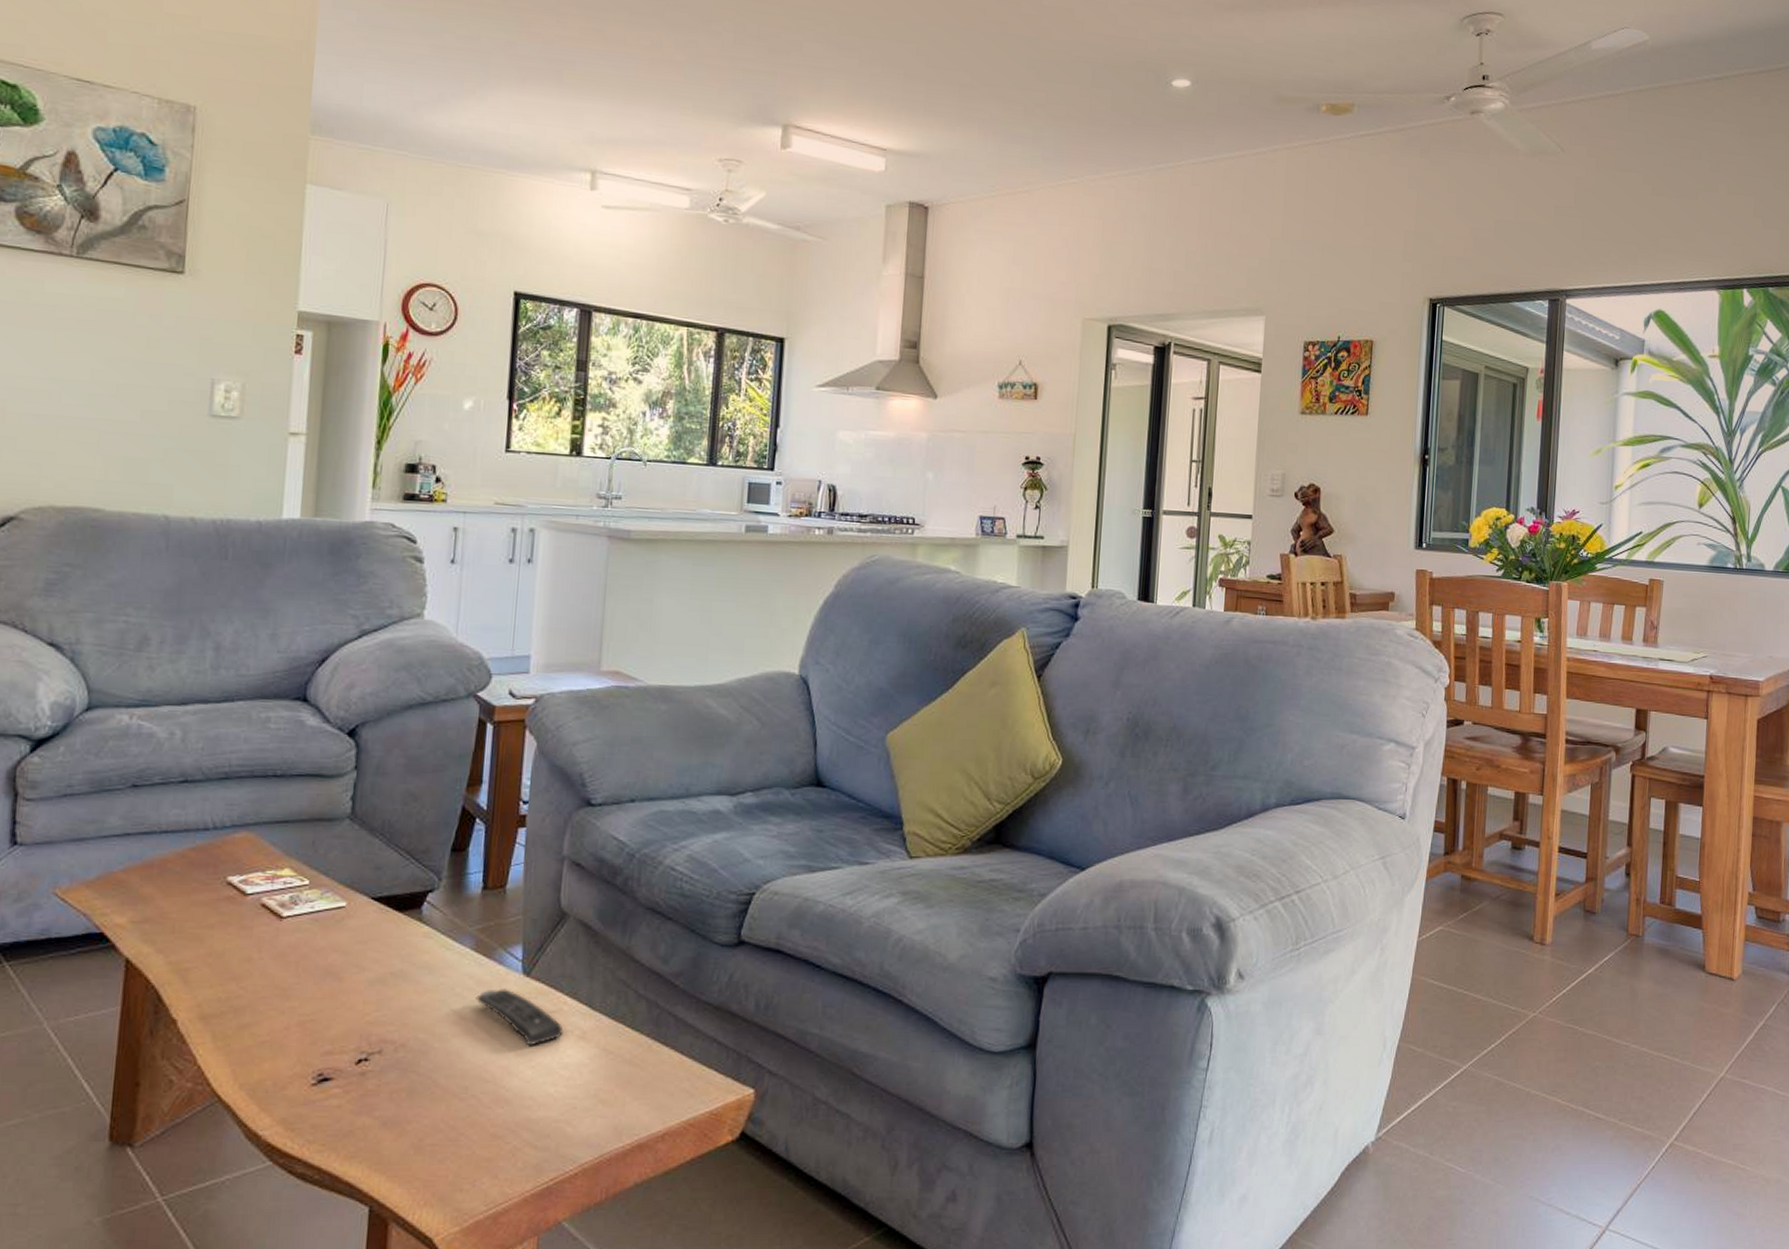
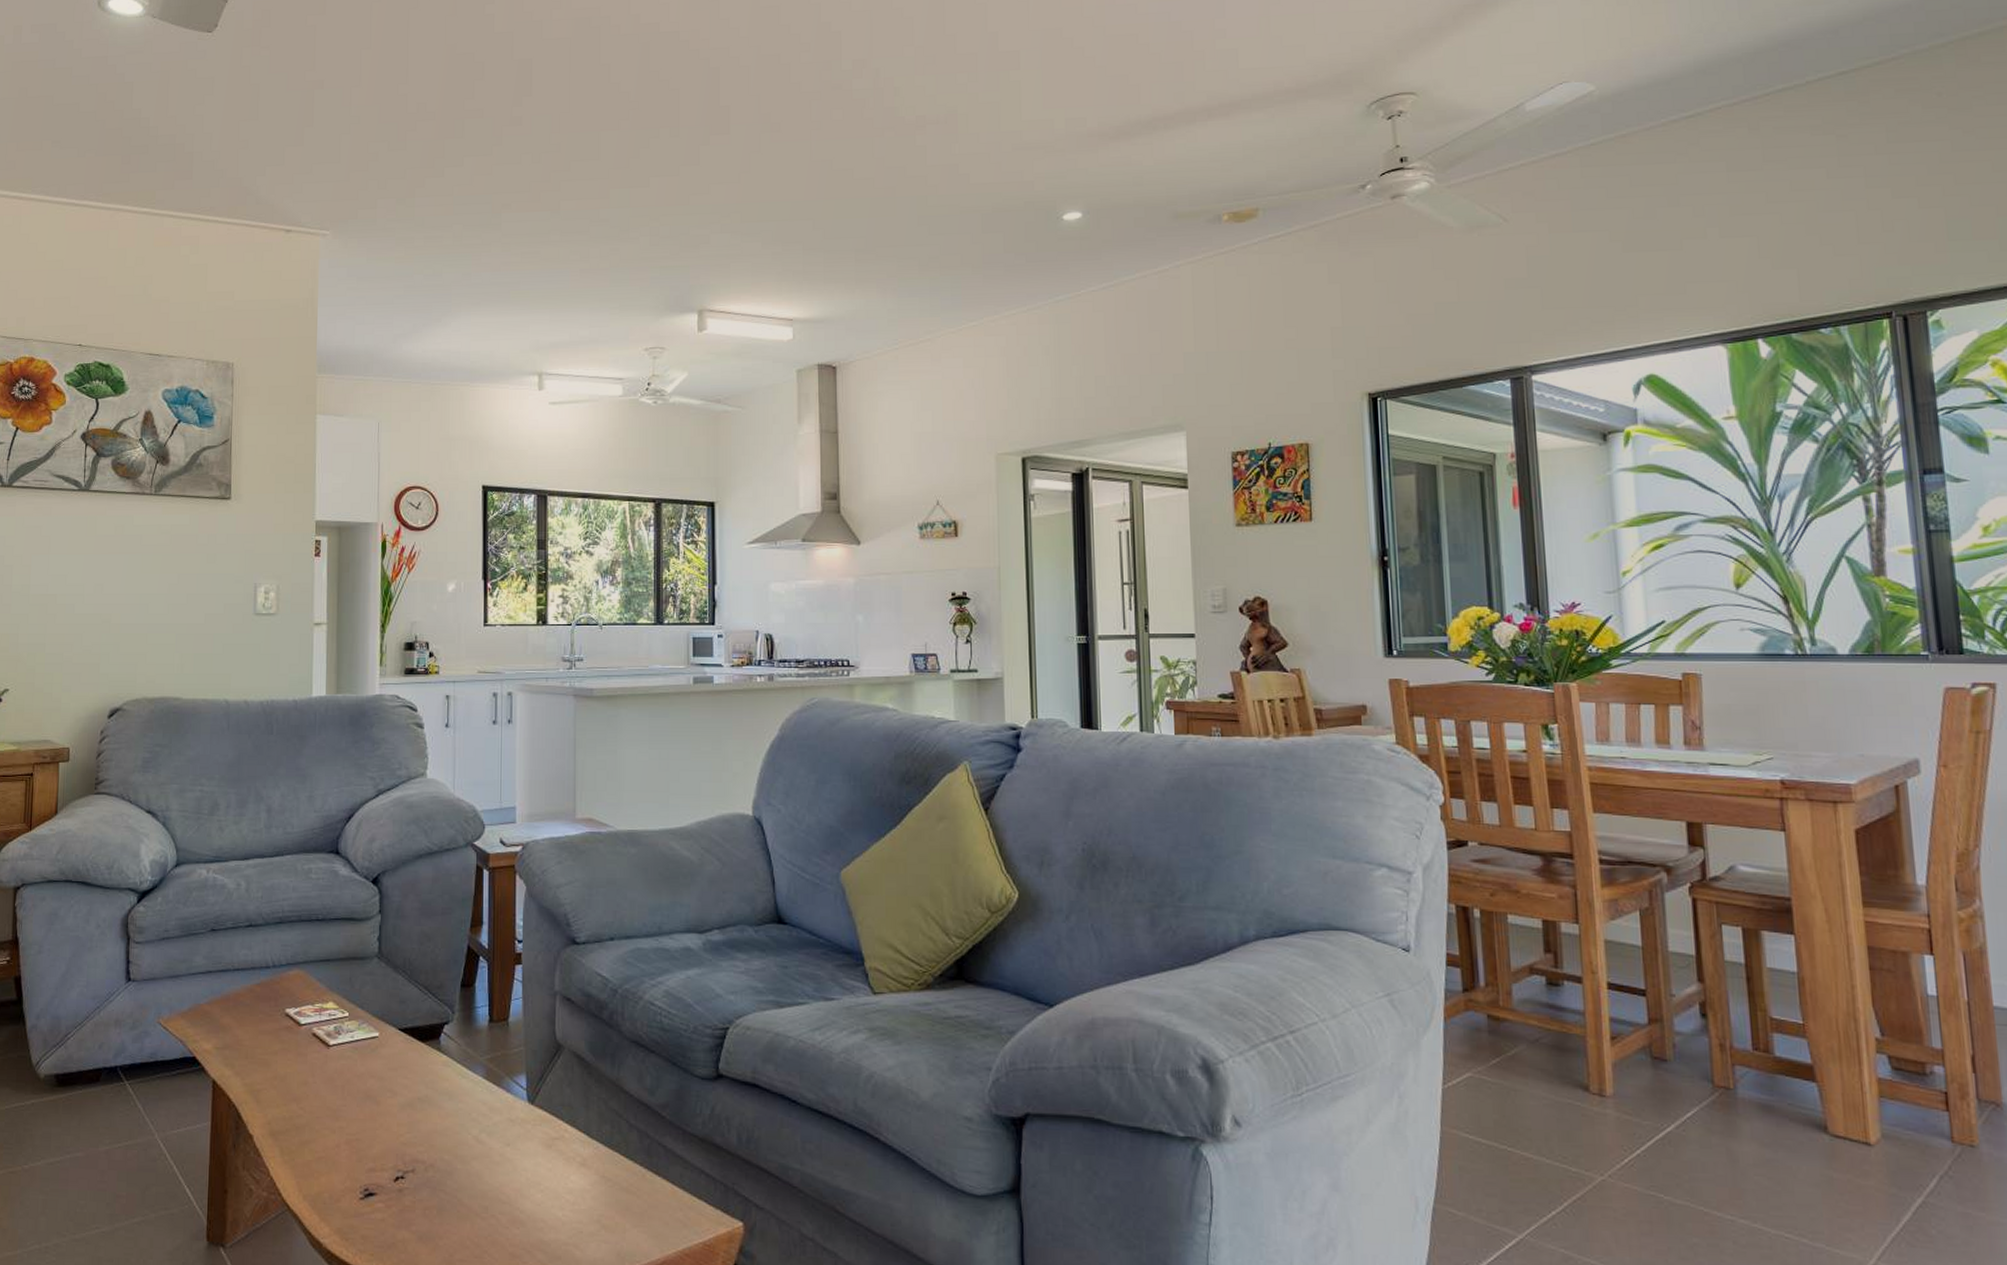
remote control: present [476,988,564,1046] -> none [489,1115,566,1171]

